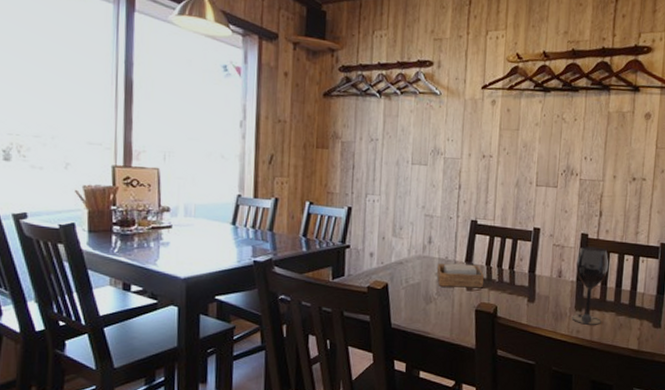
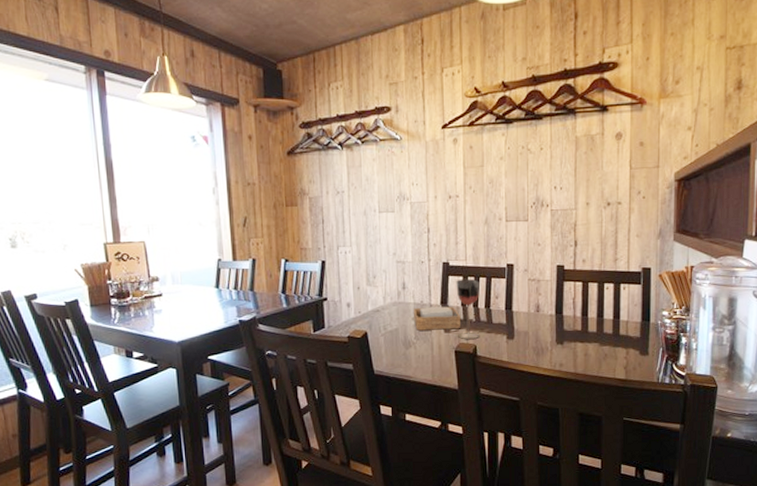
wineglass: none [480,239,506,299] -> present [456,279,480,339]
wine glass: present [572,246,609,325] -> none [553,278,589,358]

